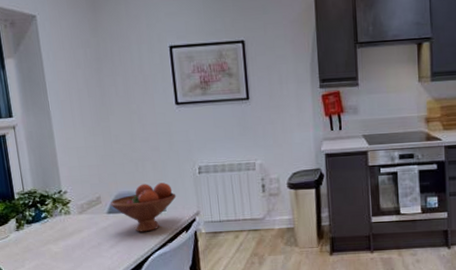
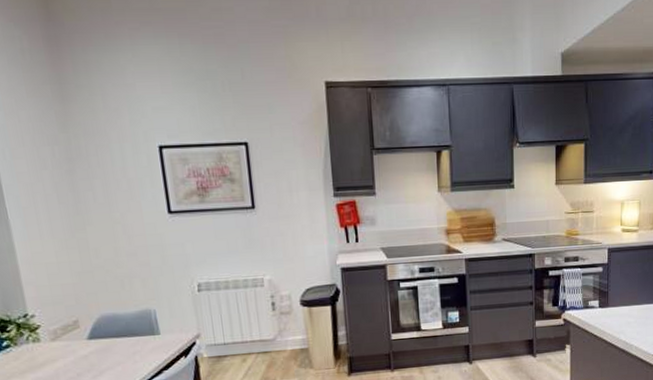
fruit bowl: present [110,183,177,232] -> none [90,302,172,360]

